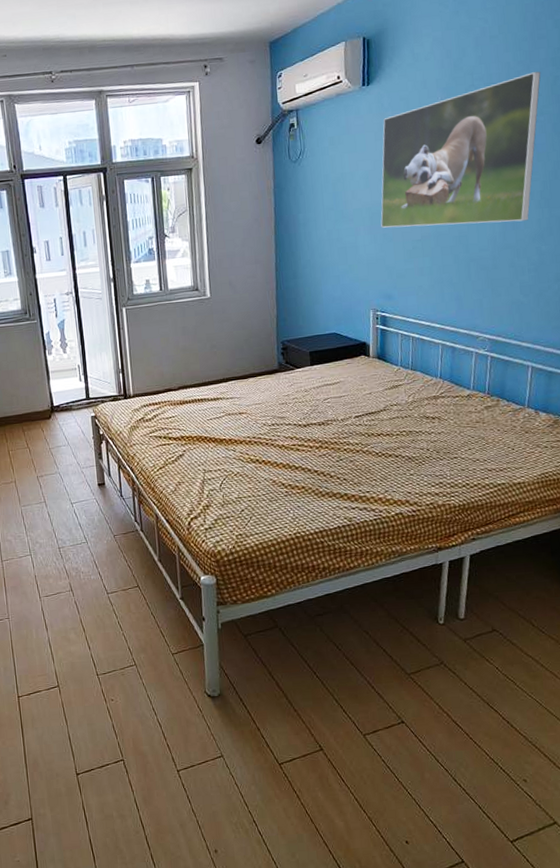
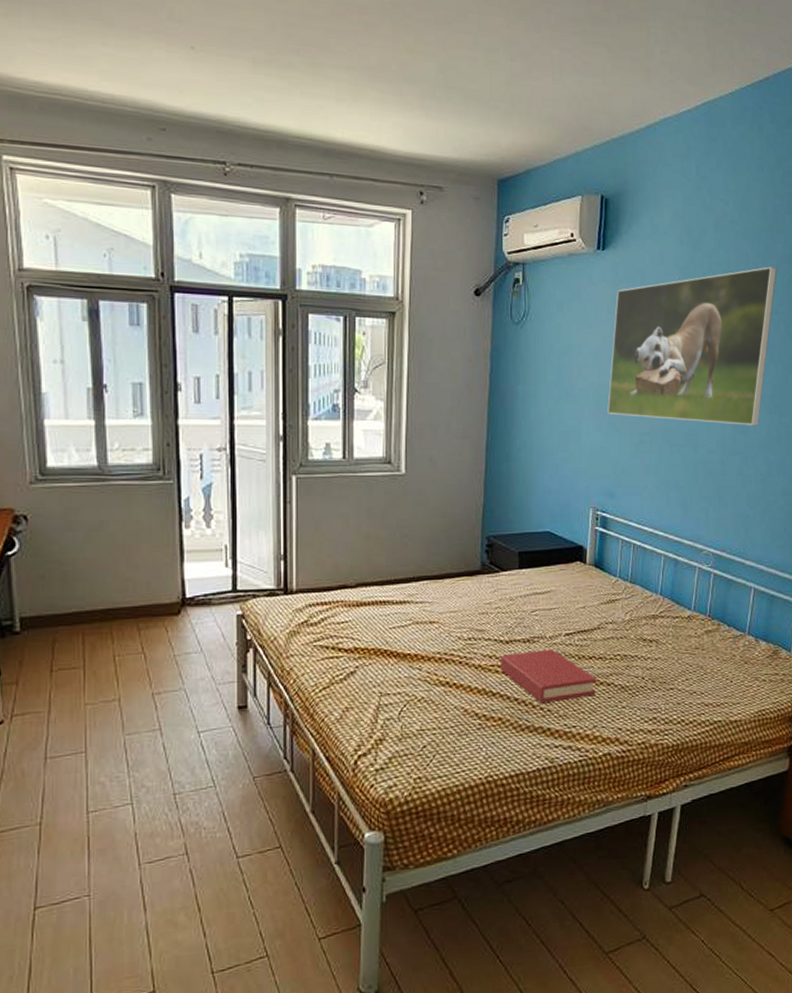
hardback book: none [300,429,386,474] -> present [500,648,597,704]

